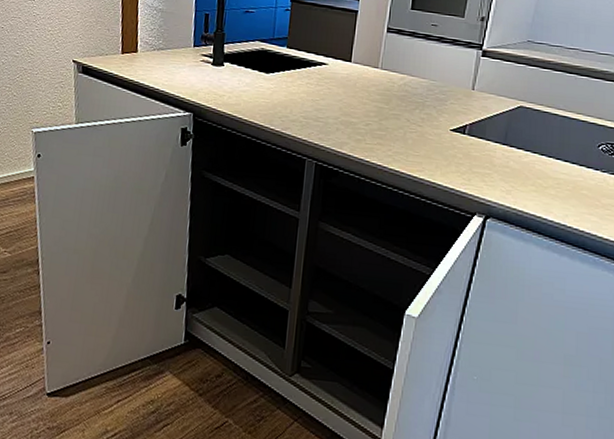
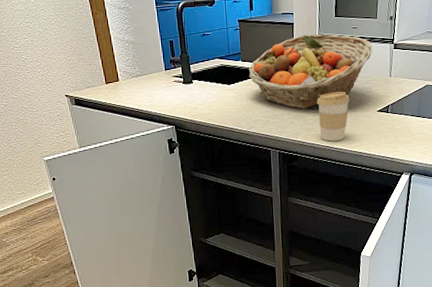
fruit basket: none [293,25,455,117] -> present [248,34,373,109]
coffee cup: none [372,98,417,161] -> present [317,92,350,141]

